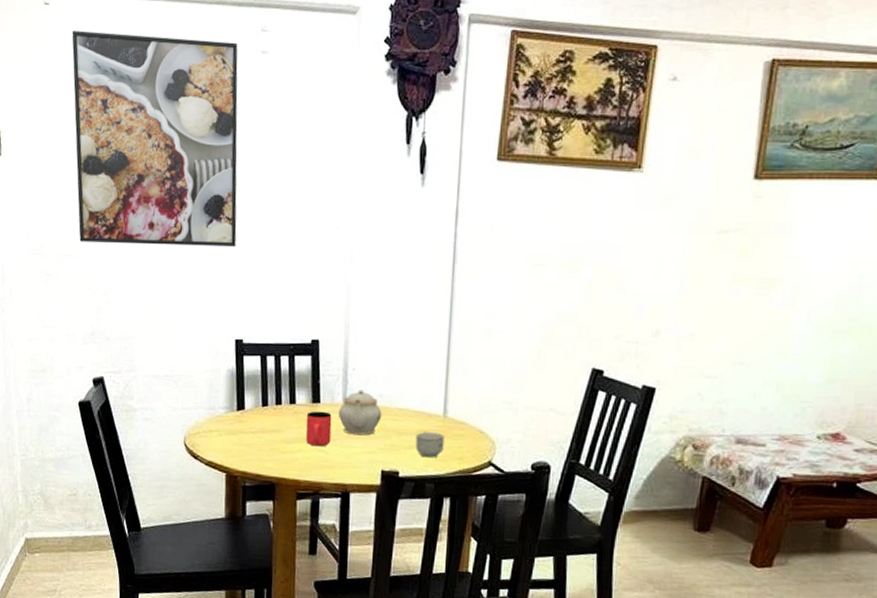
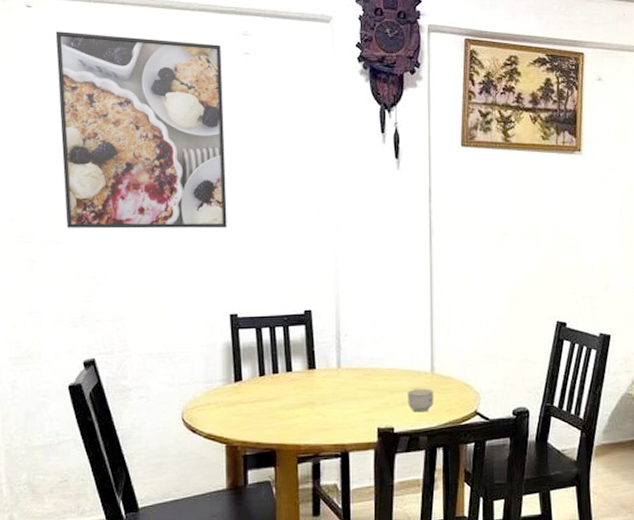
cup: present [305,411,332,447] -> none [303,376,328,411]
teapot: present [338,389,382,436] -> none [333,354,375,397]

